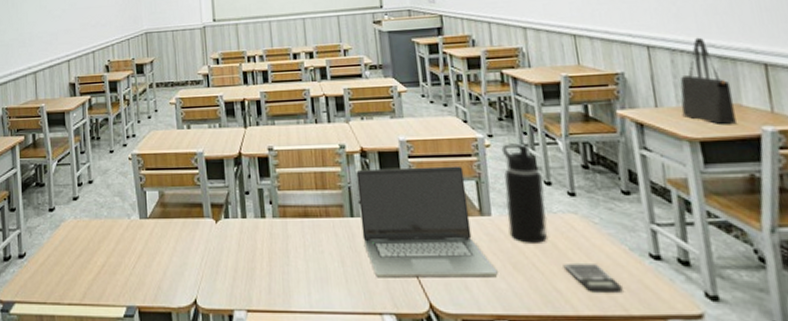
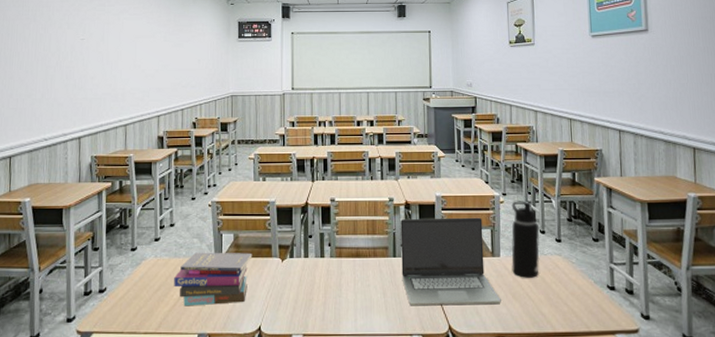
books: none [96,212,182,275] -> present [174,252,253,307]
calculator: present [563,262,623,292] -> none [548,292,587,315]
tote bag: present [679,37,736,124] -> none [637,126,672,190]

